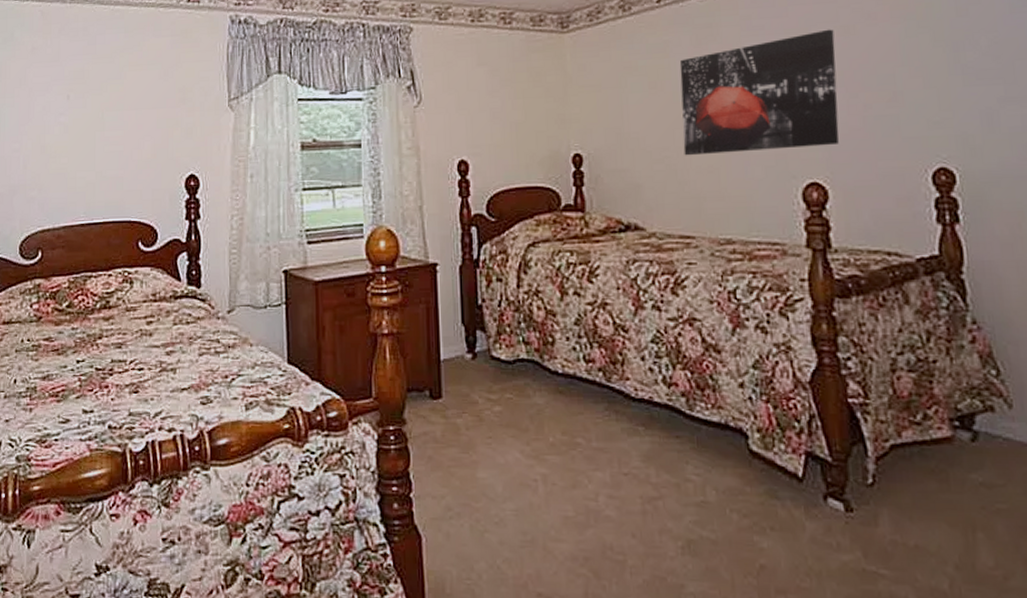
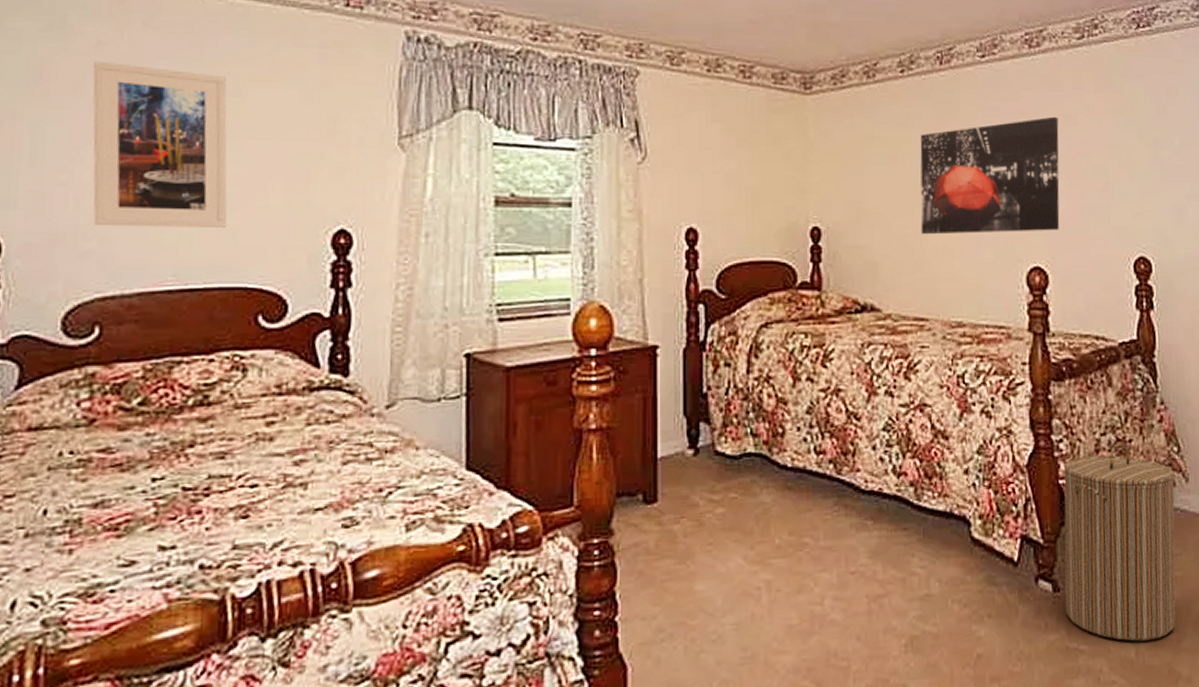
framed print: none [31,61,116,180] -> present [93,60,228,227]
laundry hamper: none [853,364,1001,574] -> present [1063,443,1176,642]

